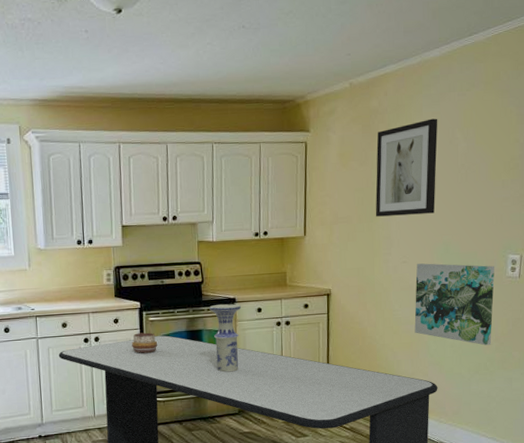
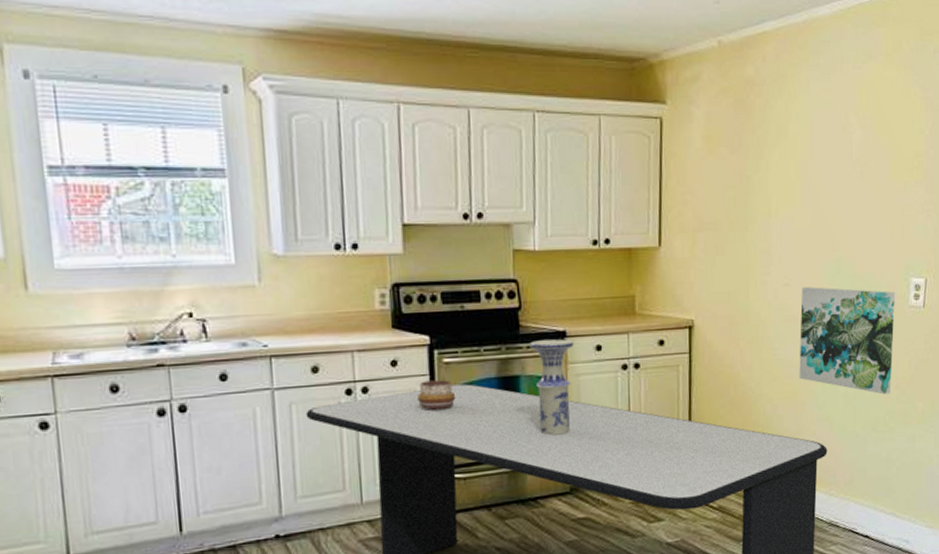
wall art: present [375,118,438,217] -> none [750,96,829,224]

